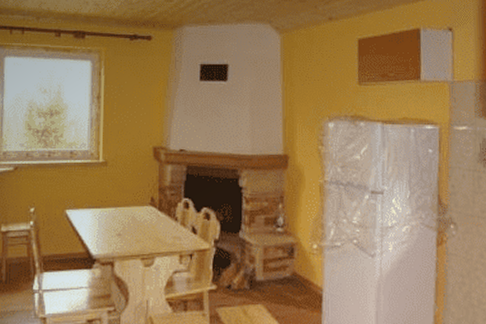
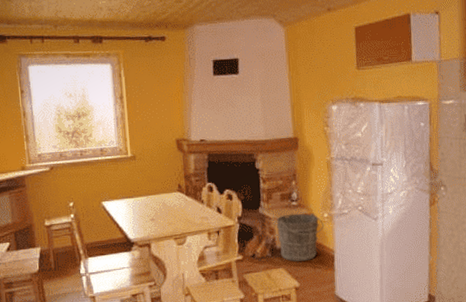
bucket: none [258,241,313,298] -> present [276,213,325,262]

